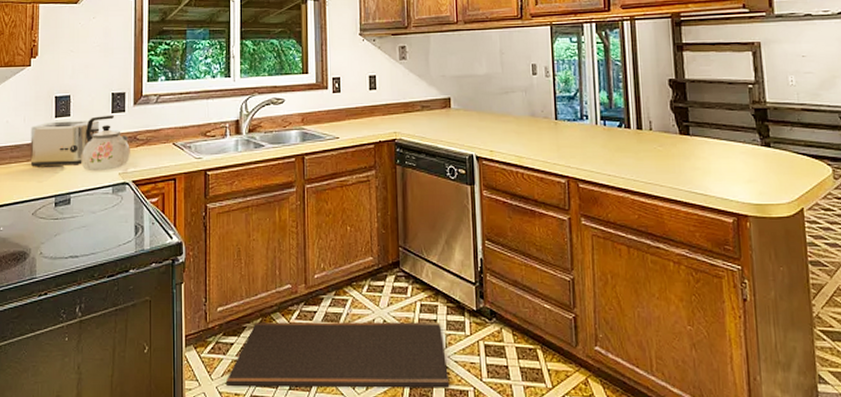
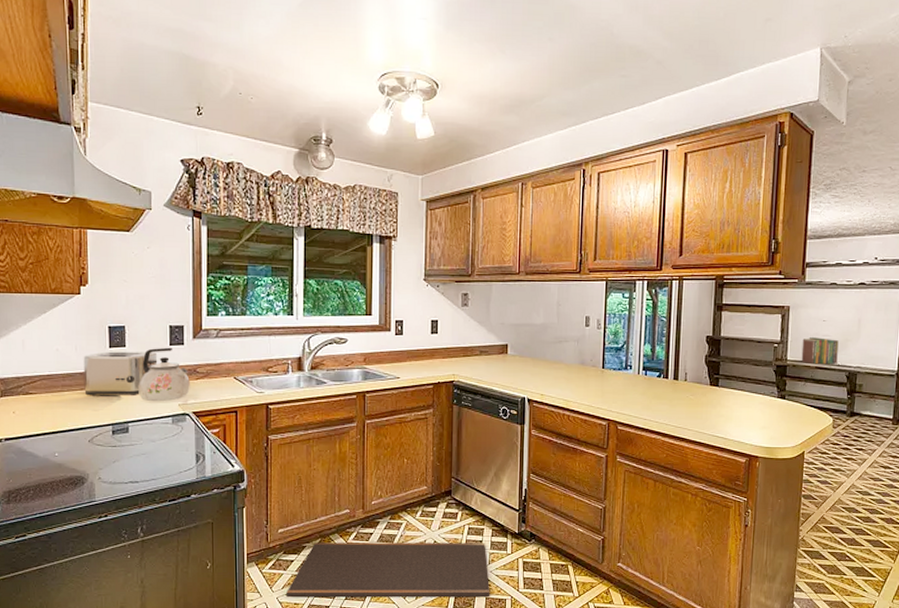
books: none [781,75,827,106] -> present [801,337,839,365]

